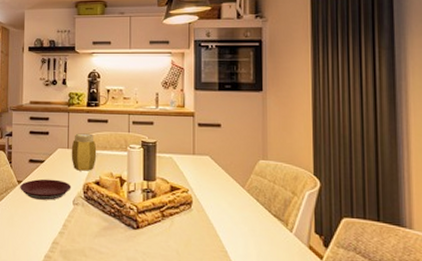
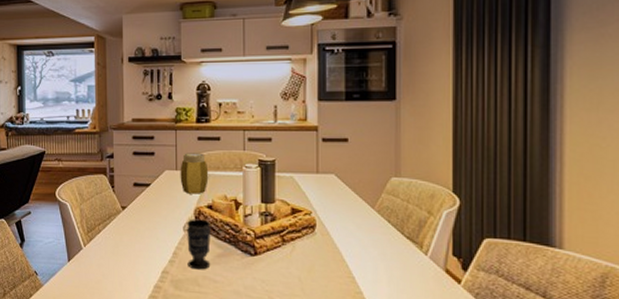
plate: present [20,179,72,200] -> none [125,203,181,227]
cup: none [76,194,97,242] -> present [187,219,211,270]

